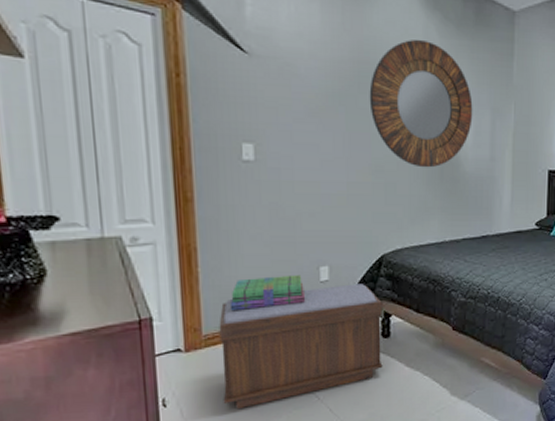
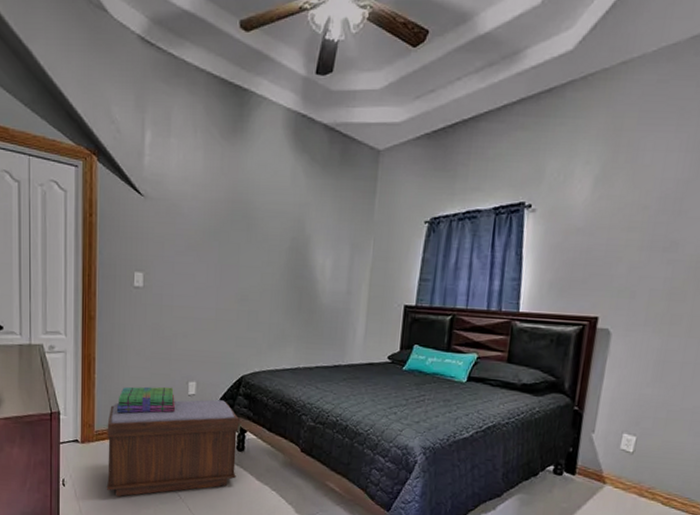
home mirror: present [369,39,473,168] -> none [239,180,333,299]

